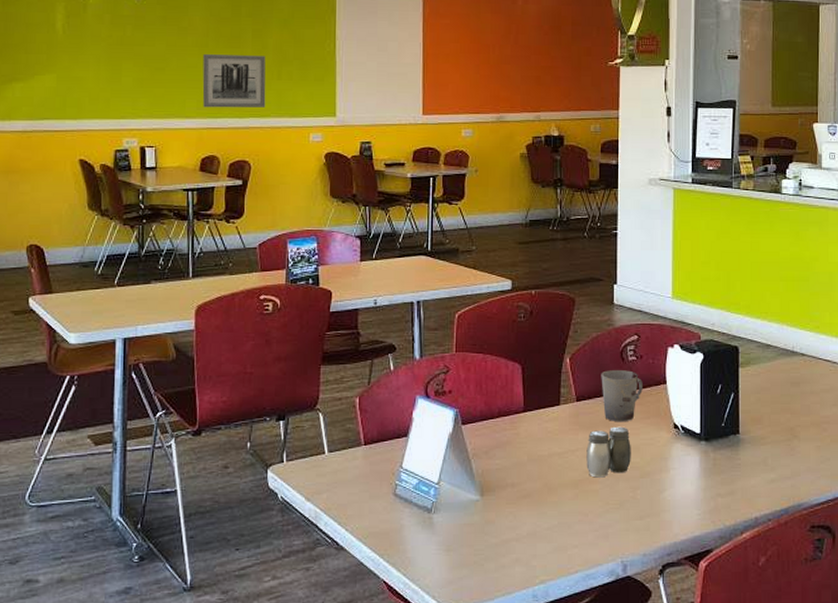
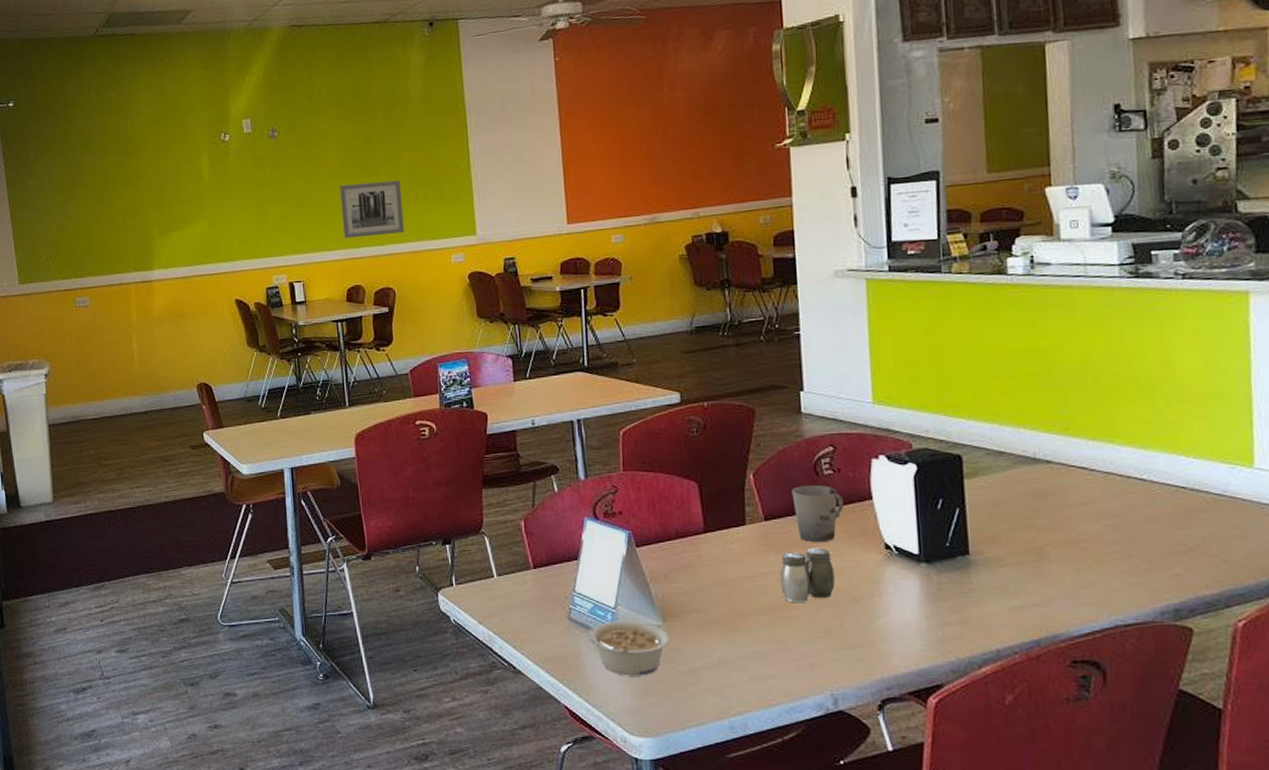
legume: none [411,495,486,549] -> present [588,621,670,676]

